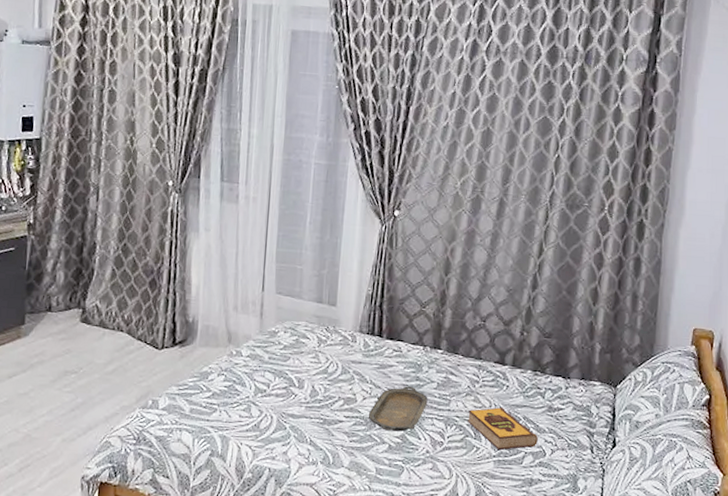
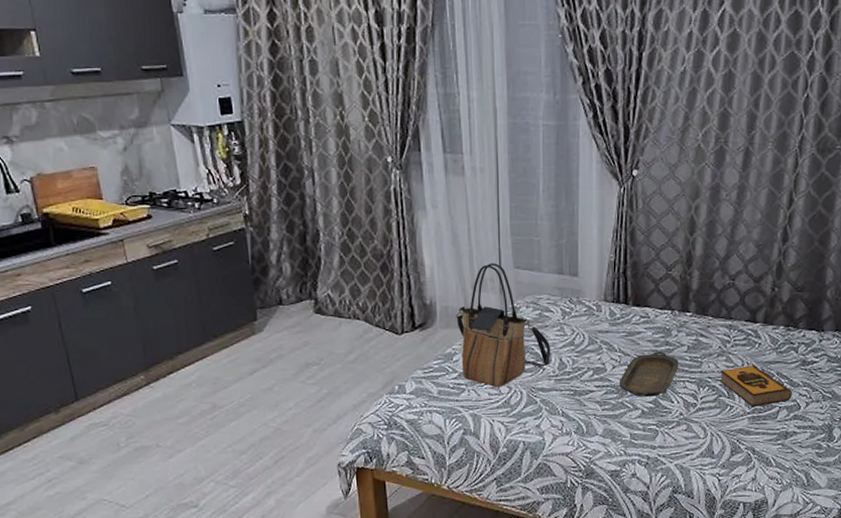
tote bag: none [216,287,305,410] -> present [456,263,551,388]

